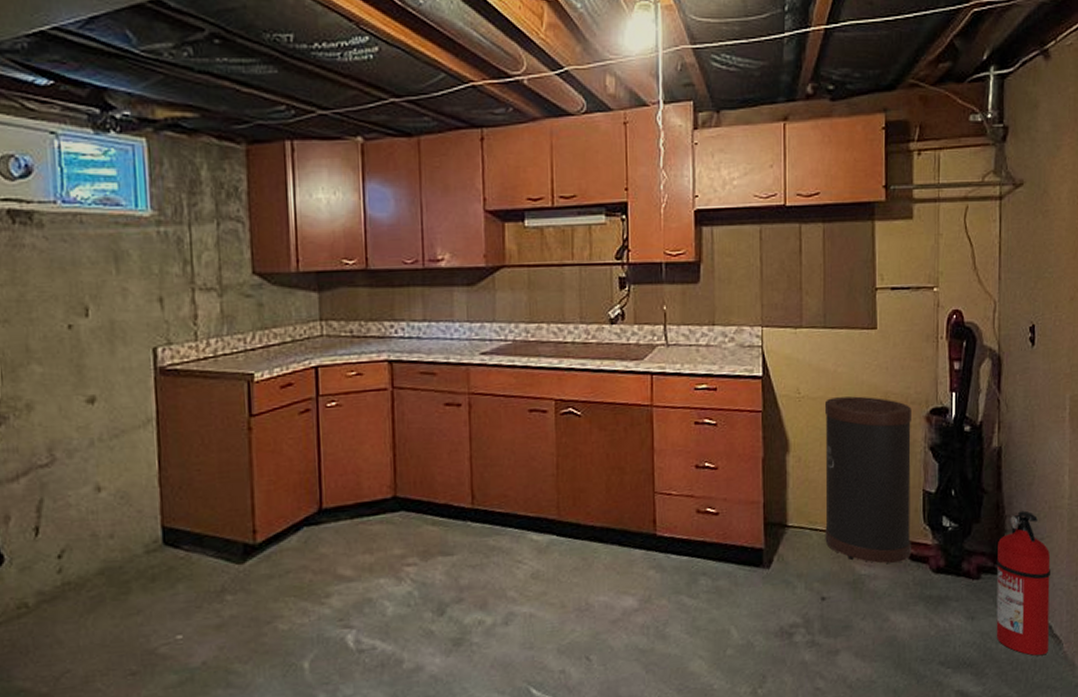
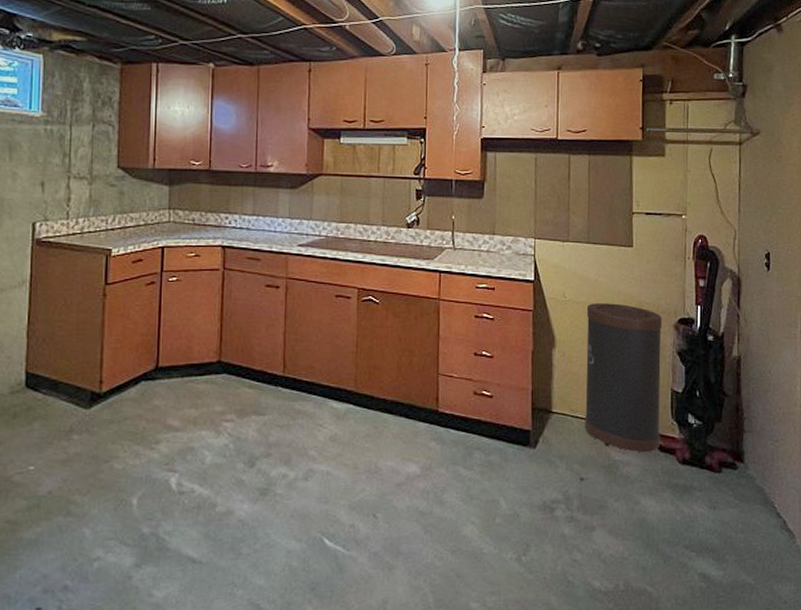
fire extinguisher: present [996,510,1051,656] -> none [735,414,785,548]

